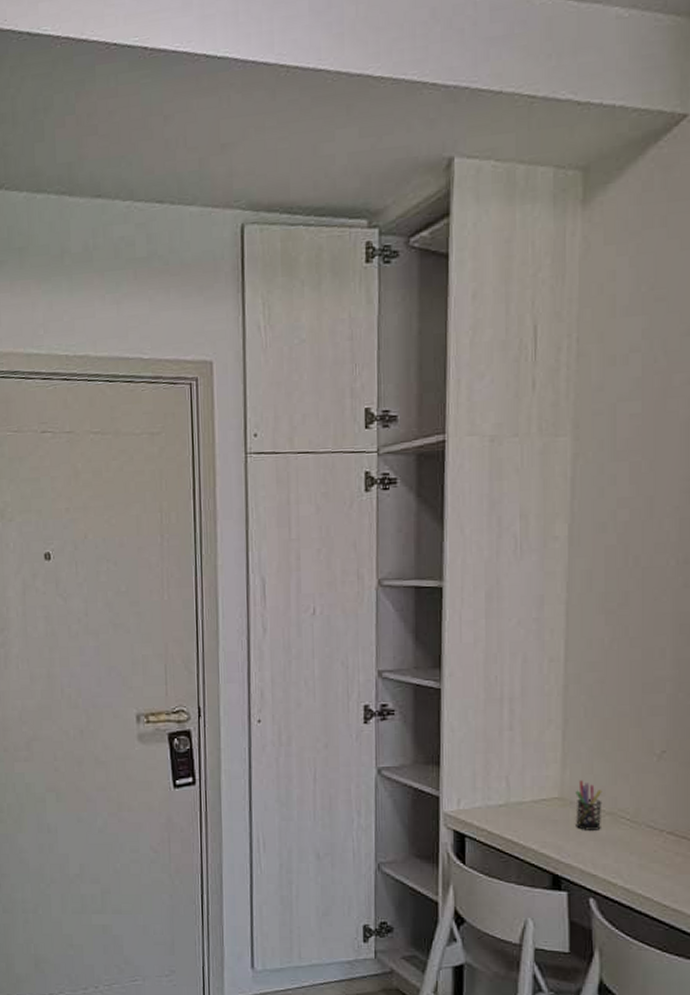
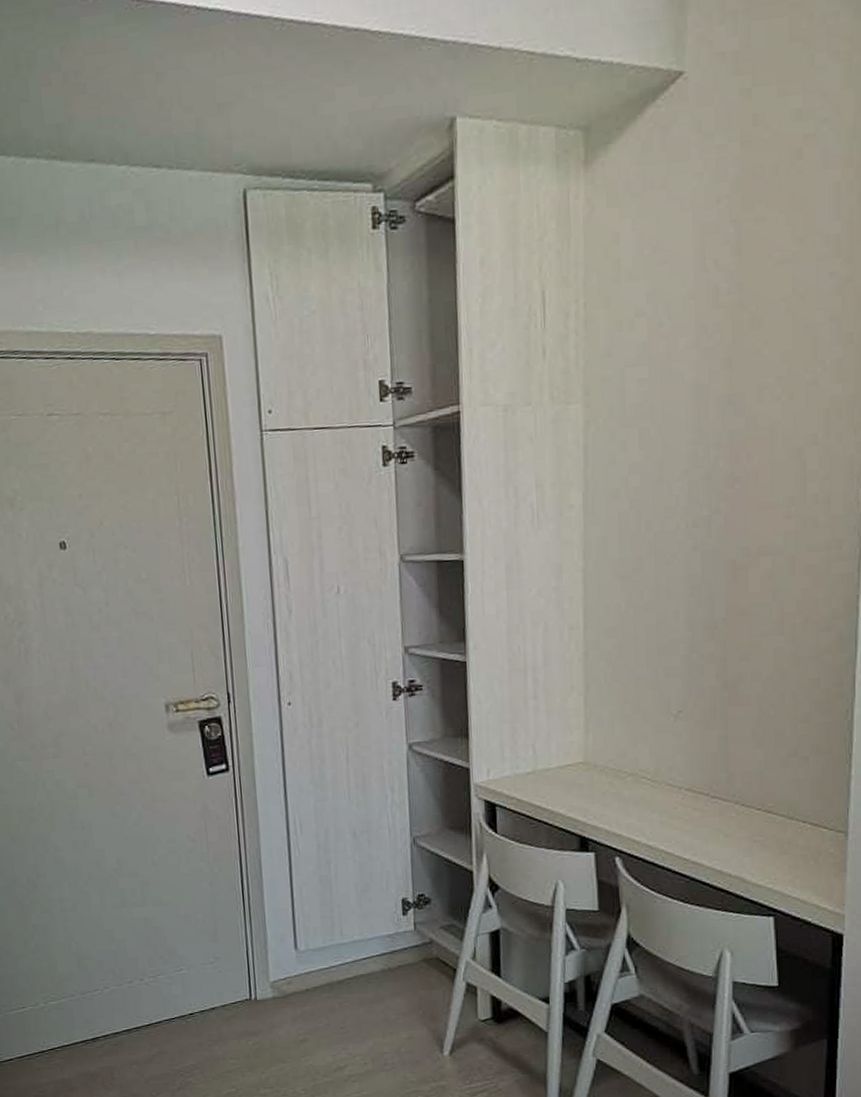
pen holder: present [575,780,602,830] -> none [599,744,624,792]

